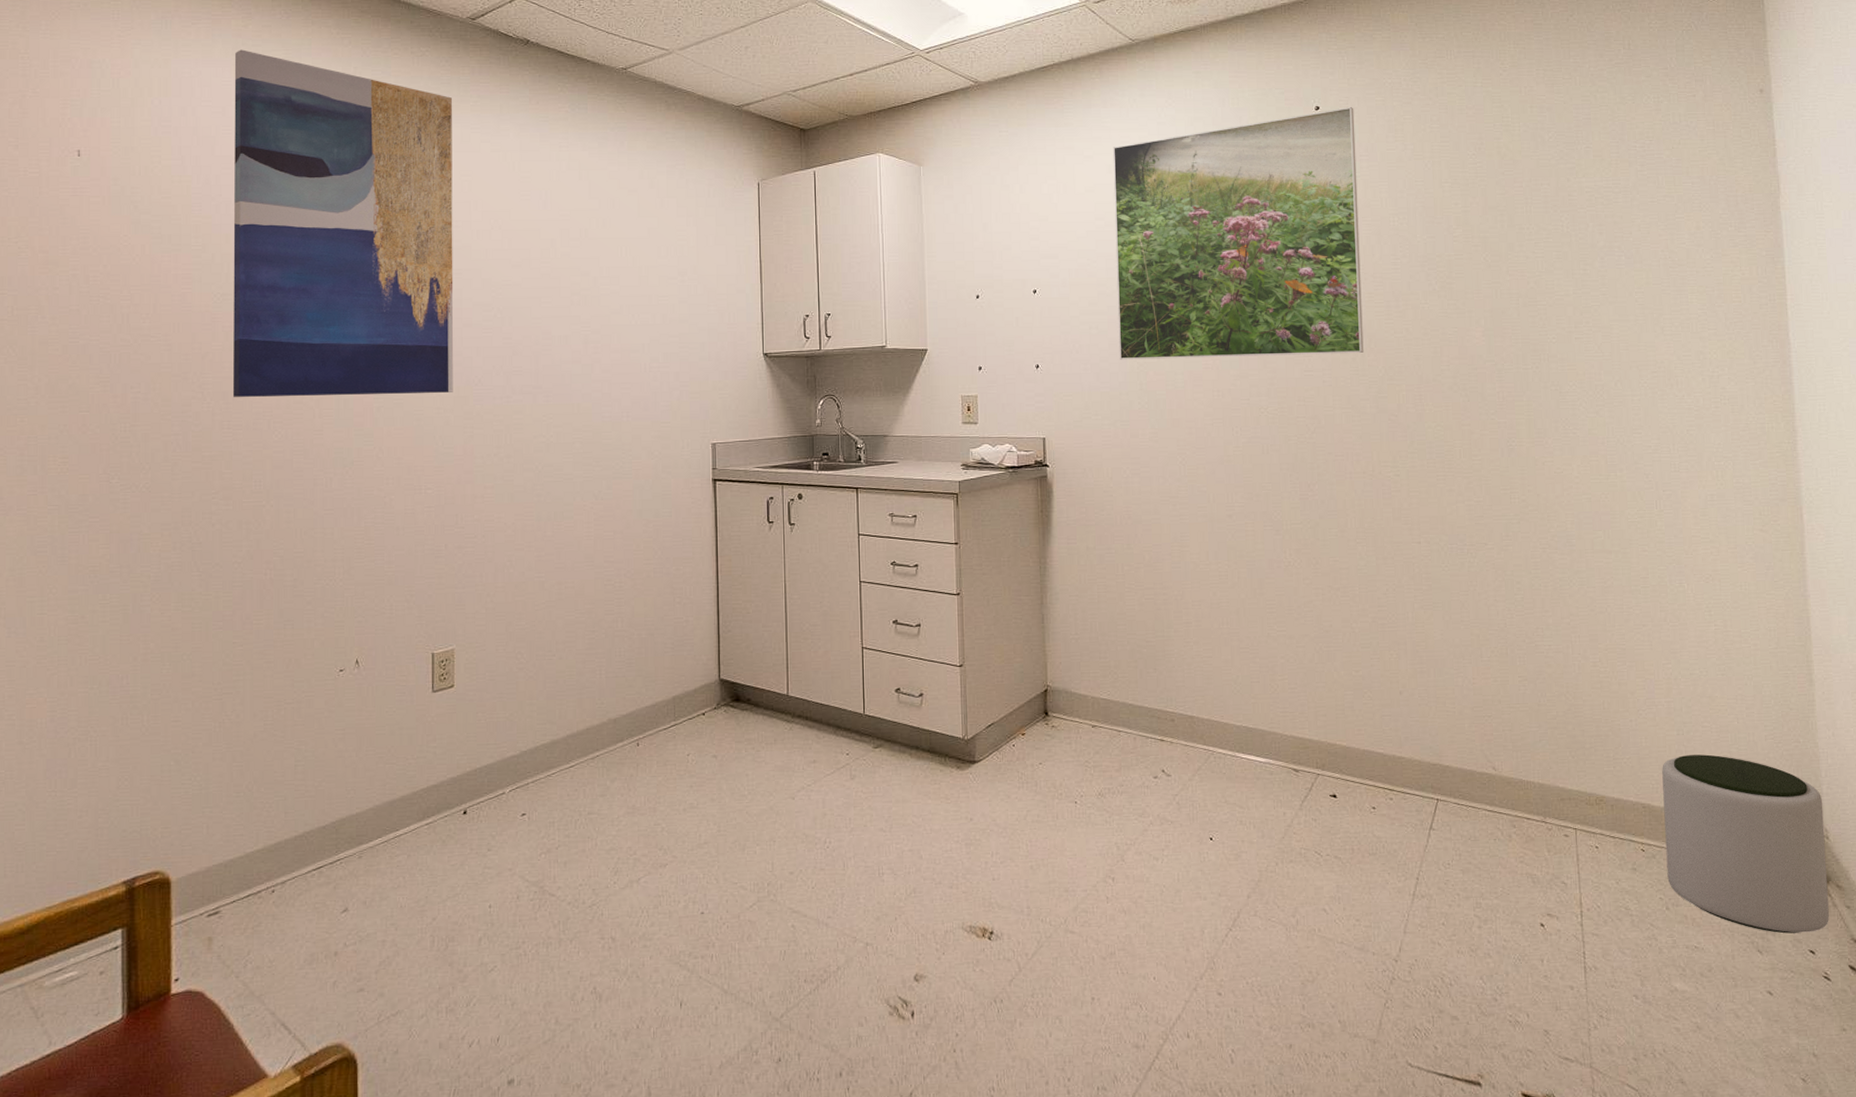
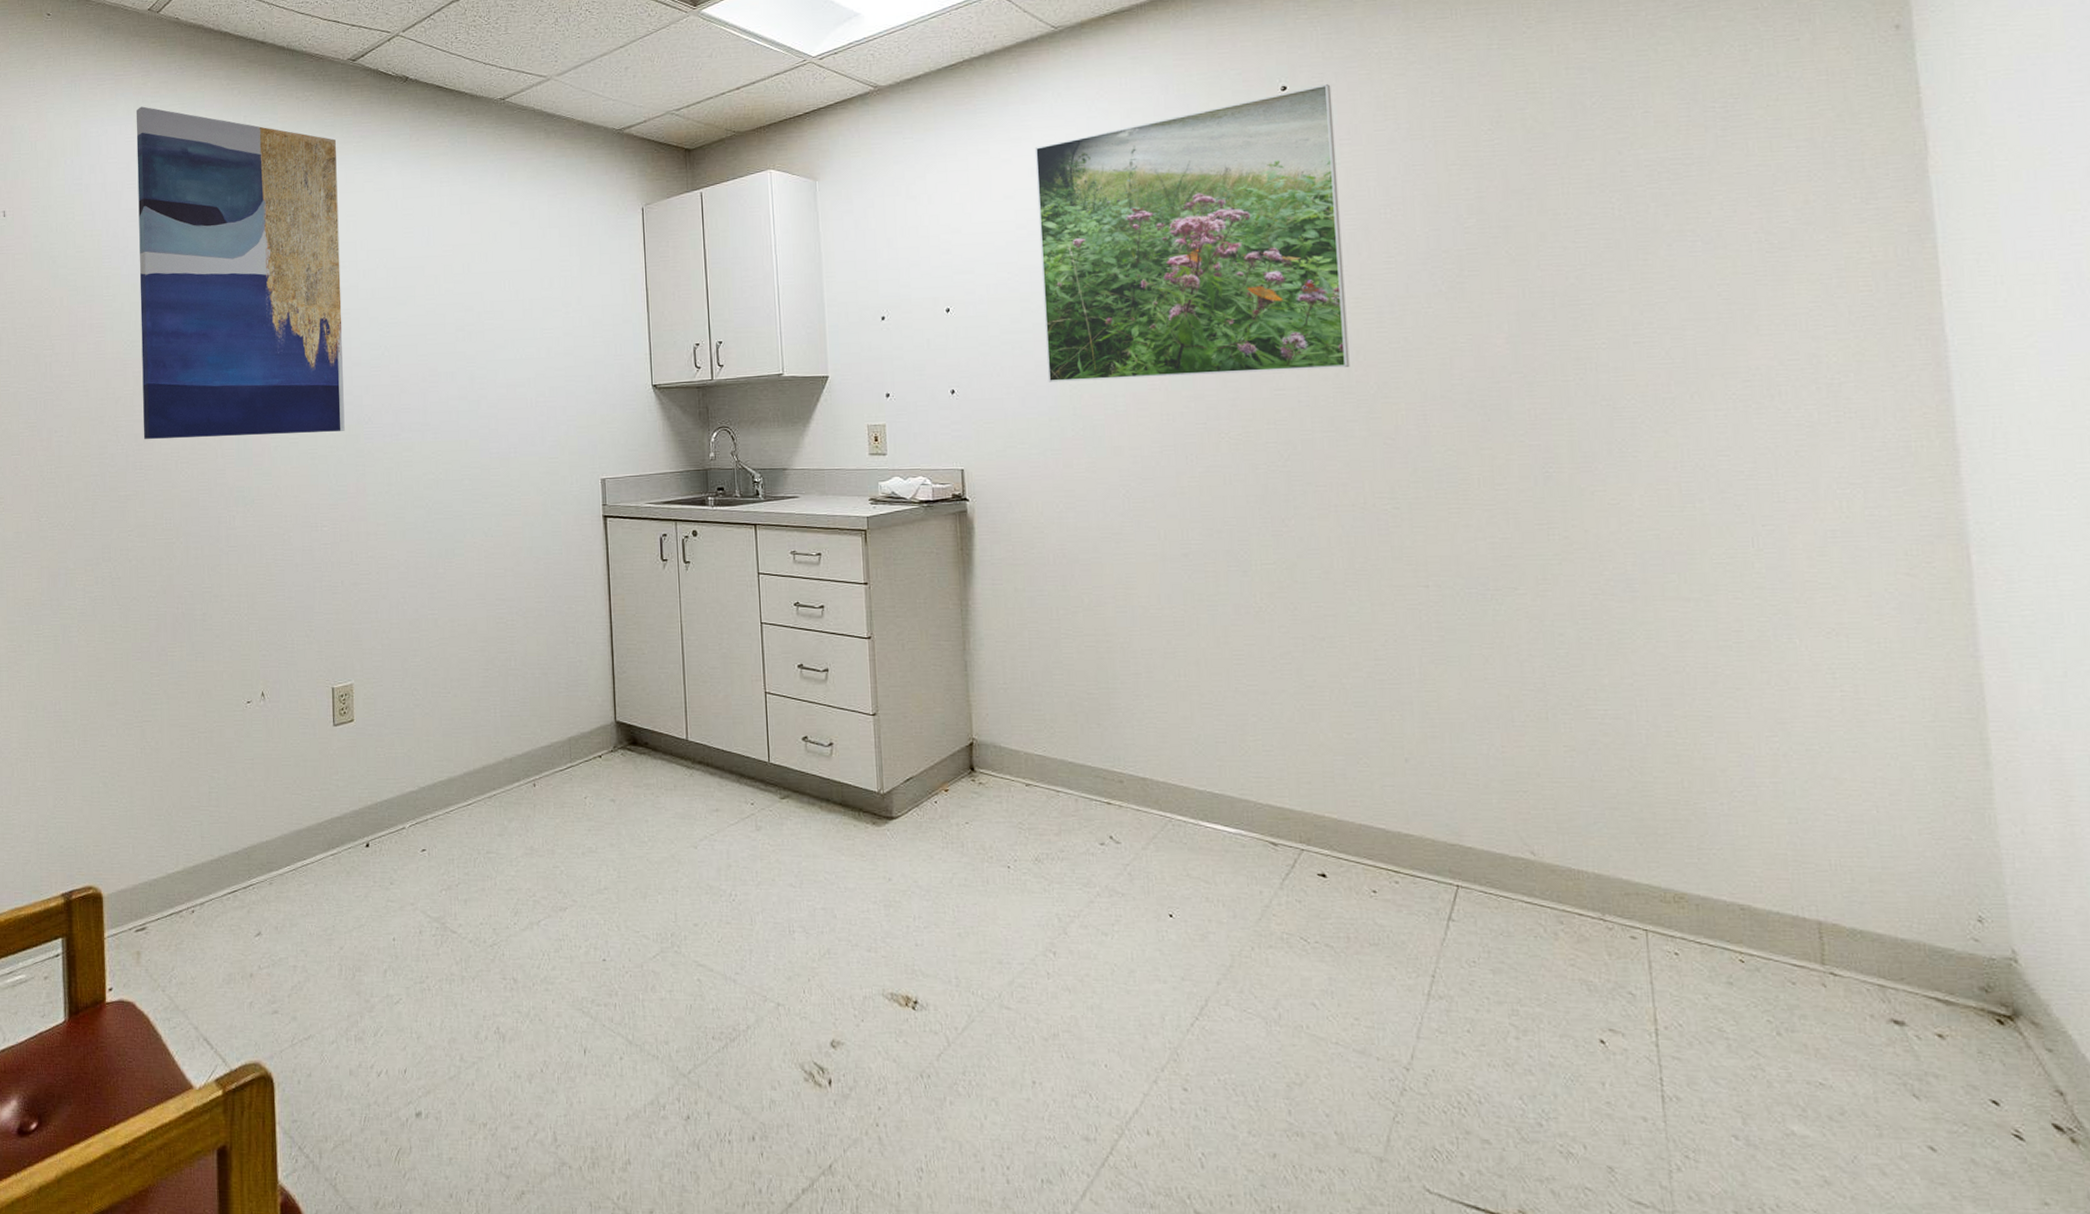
plant pot: present [1662,754,1829,934] -> none [1767,849,2021,1078]

